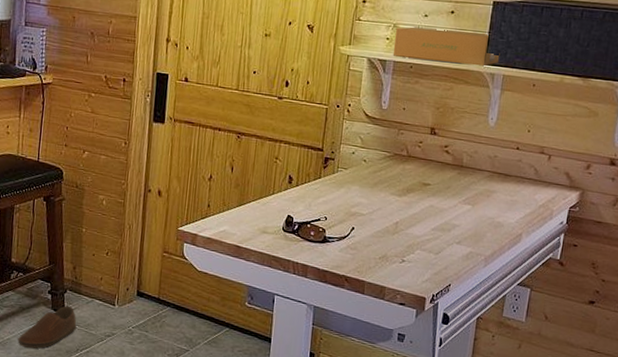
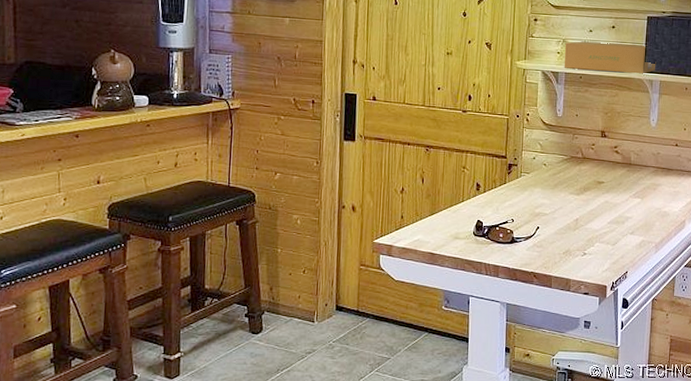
shoe: present [17,306,77,349] -> none [215,327,276,375]

